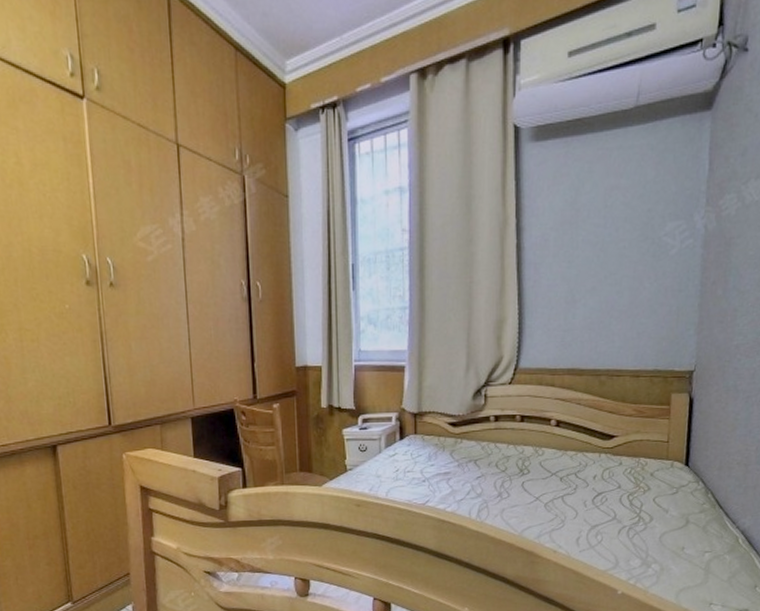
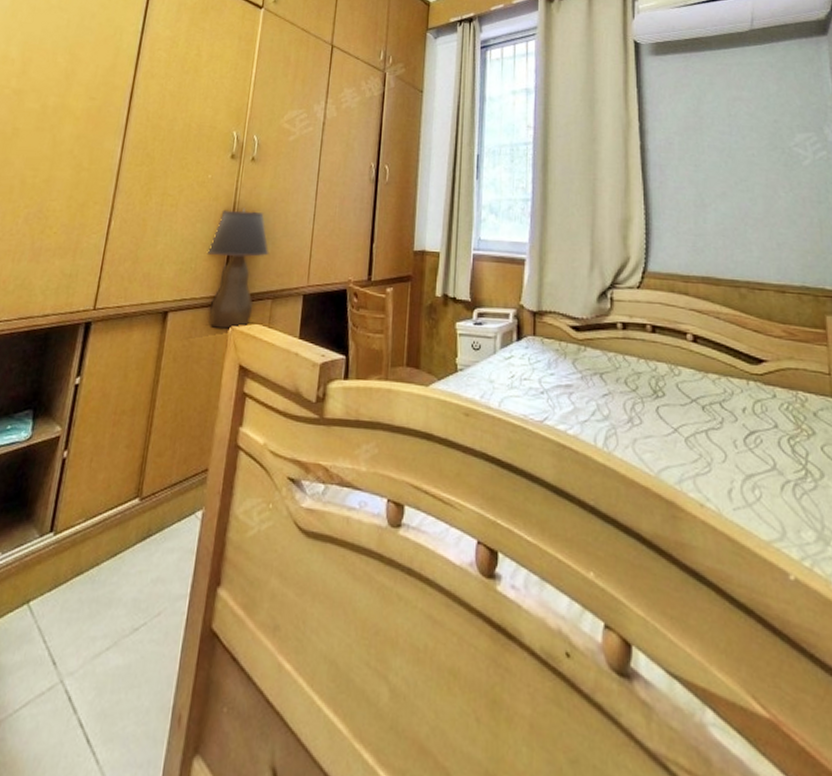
table lamp: none [82,337,149,457] -> present [207,208,269,330]

